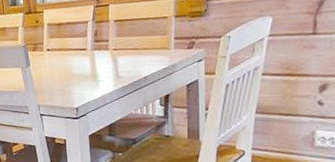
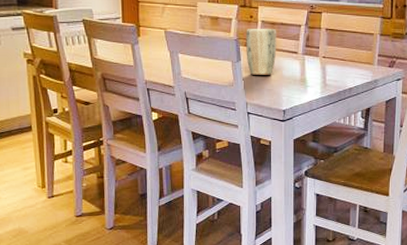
plant pot: none [33,30,65,78] -> present [246,28,277,75]

